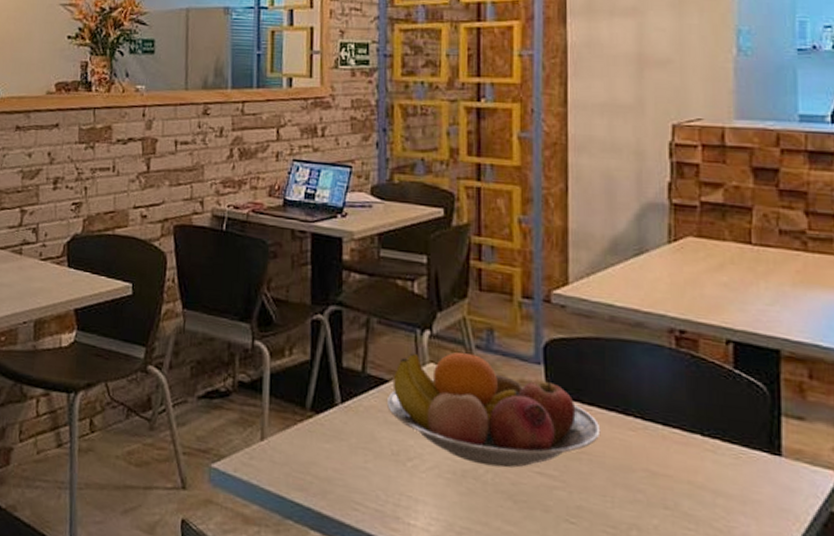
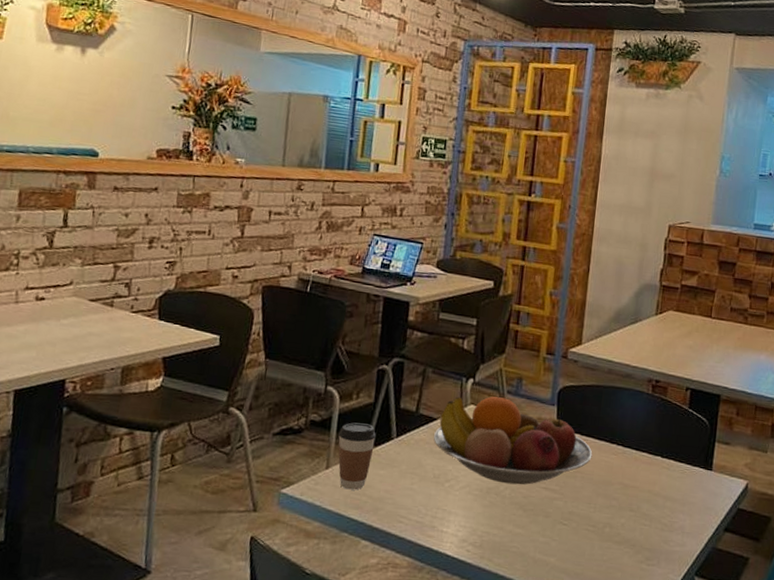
coffee cup: none [272,384,316,468] -> present [338,422,376,490]

